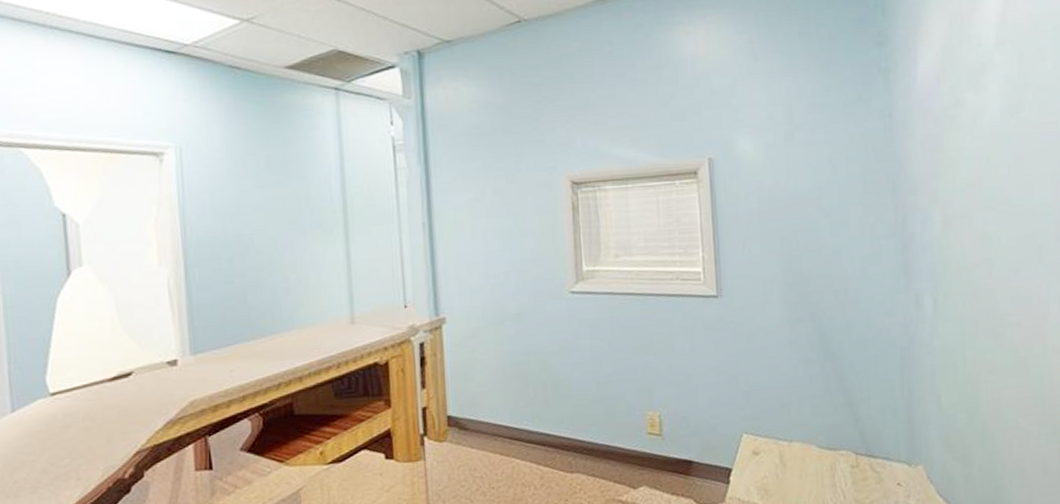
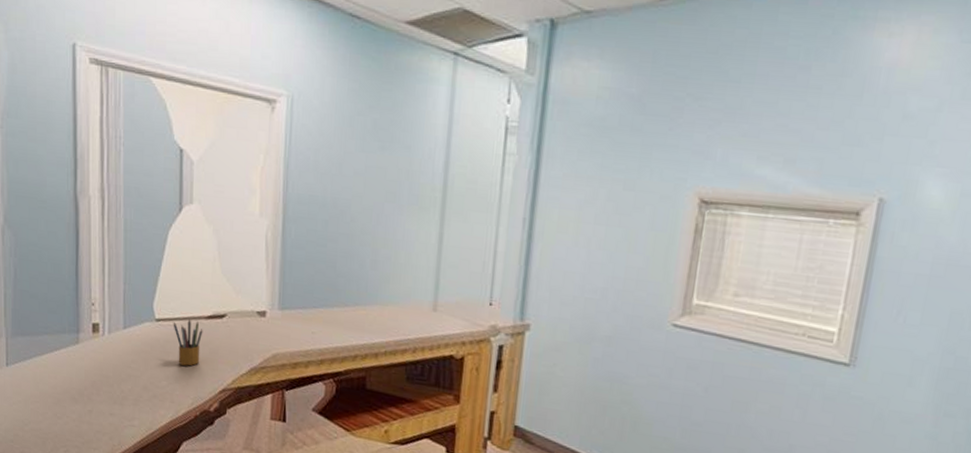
pencil box: none [71,386,108,437] -> present [173,319,203,366]

